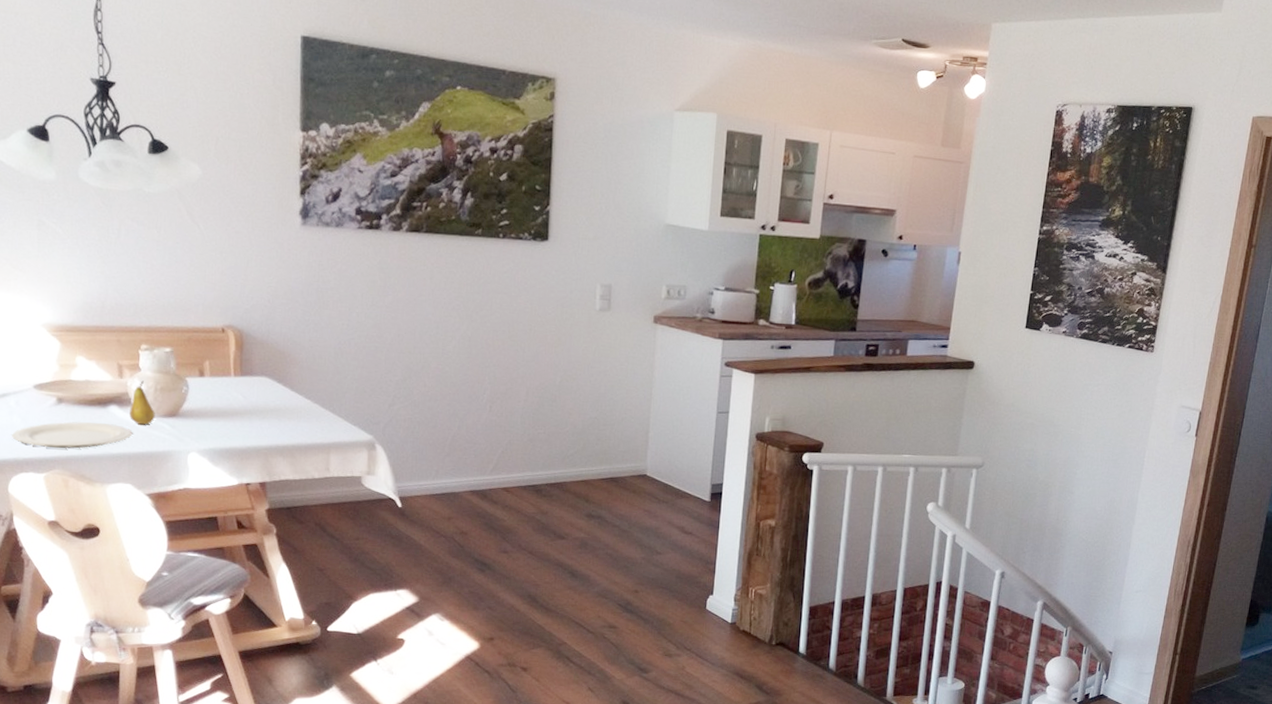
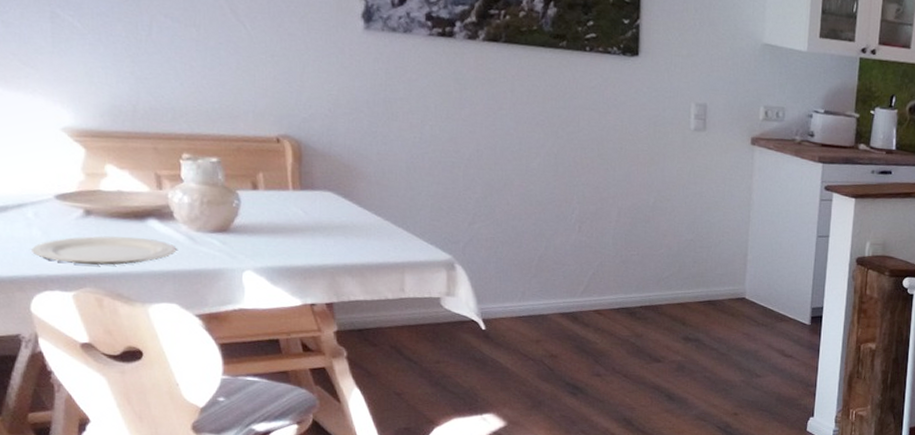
fruit: present [130,380,155,425] -> none [172,193,202,241]

